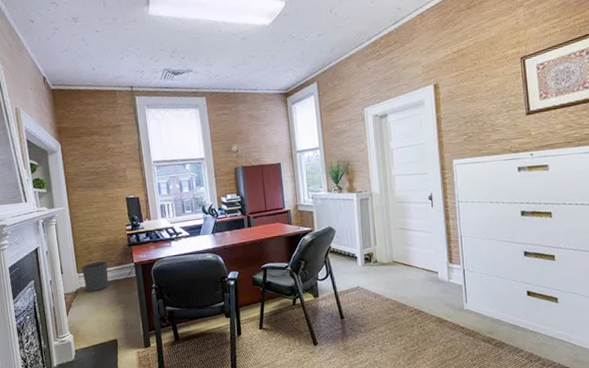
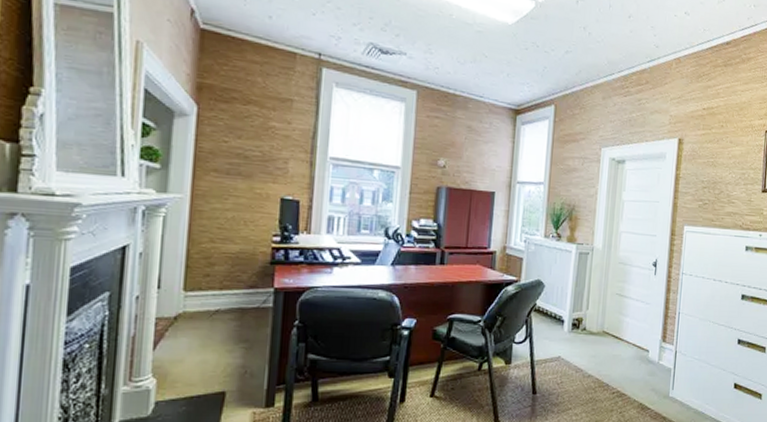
waste bin: present [81,261,109,292] -> none [191,278,235,321]

